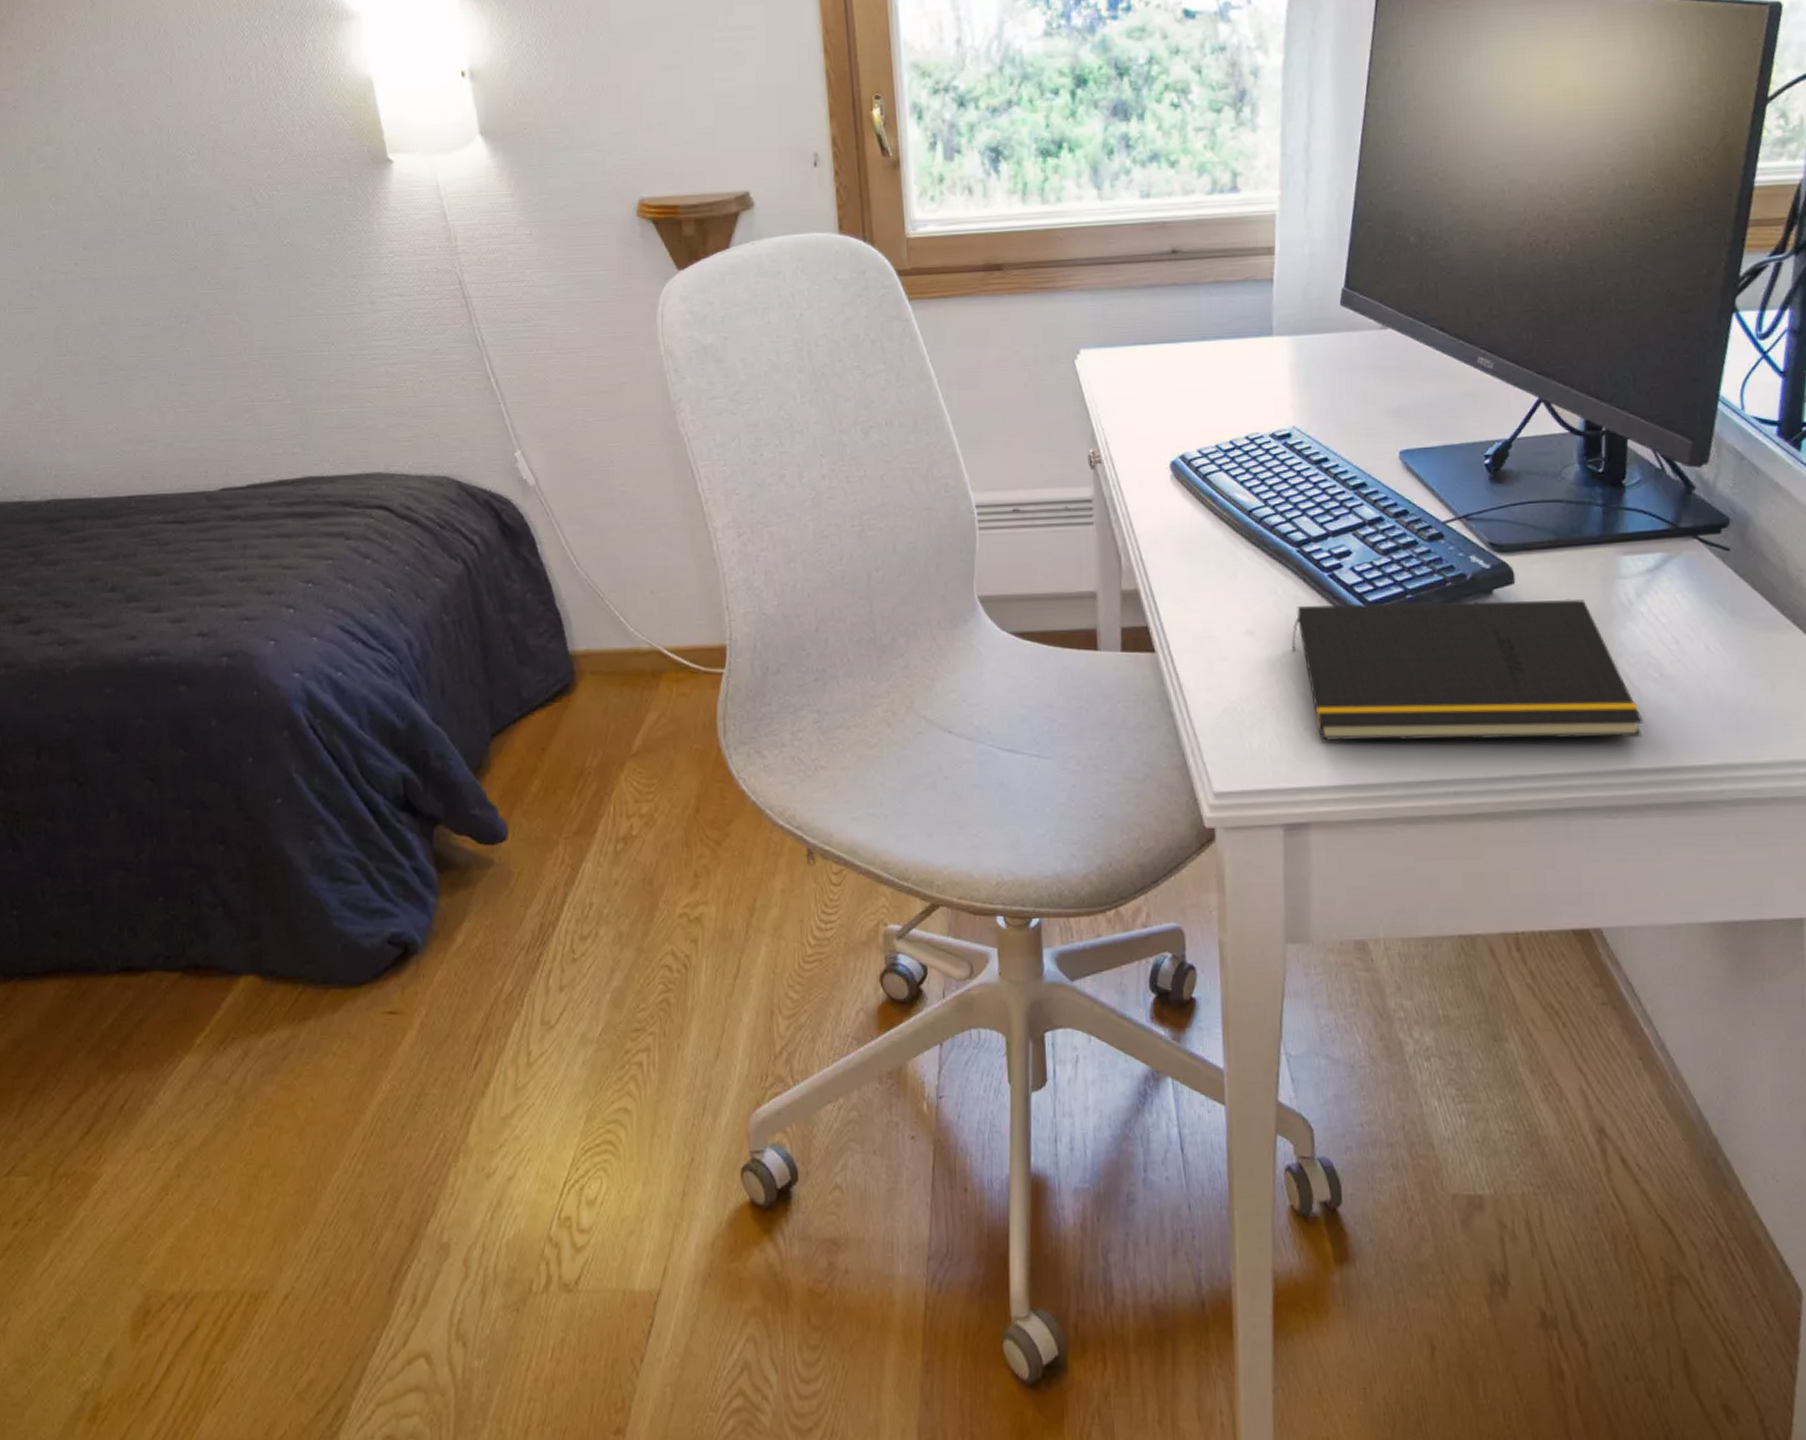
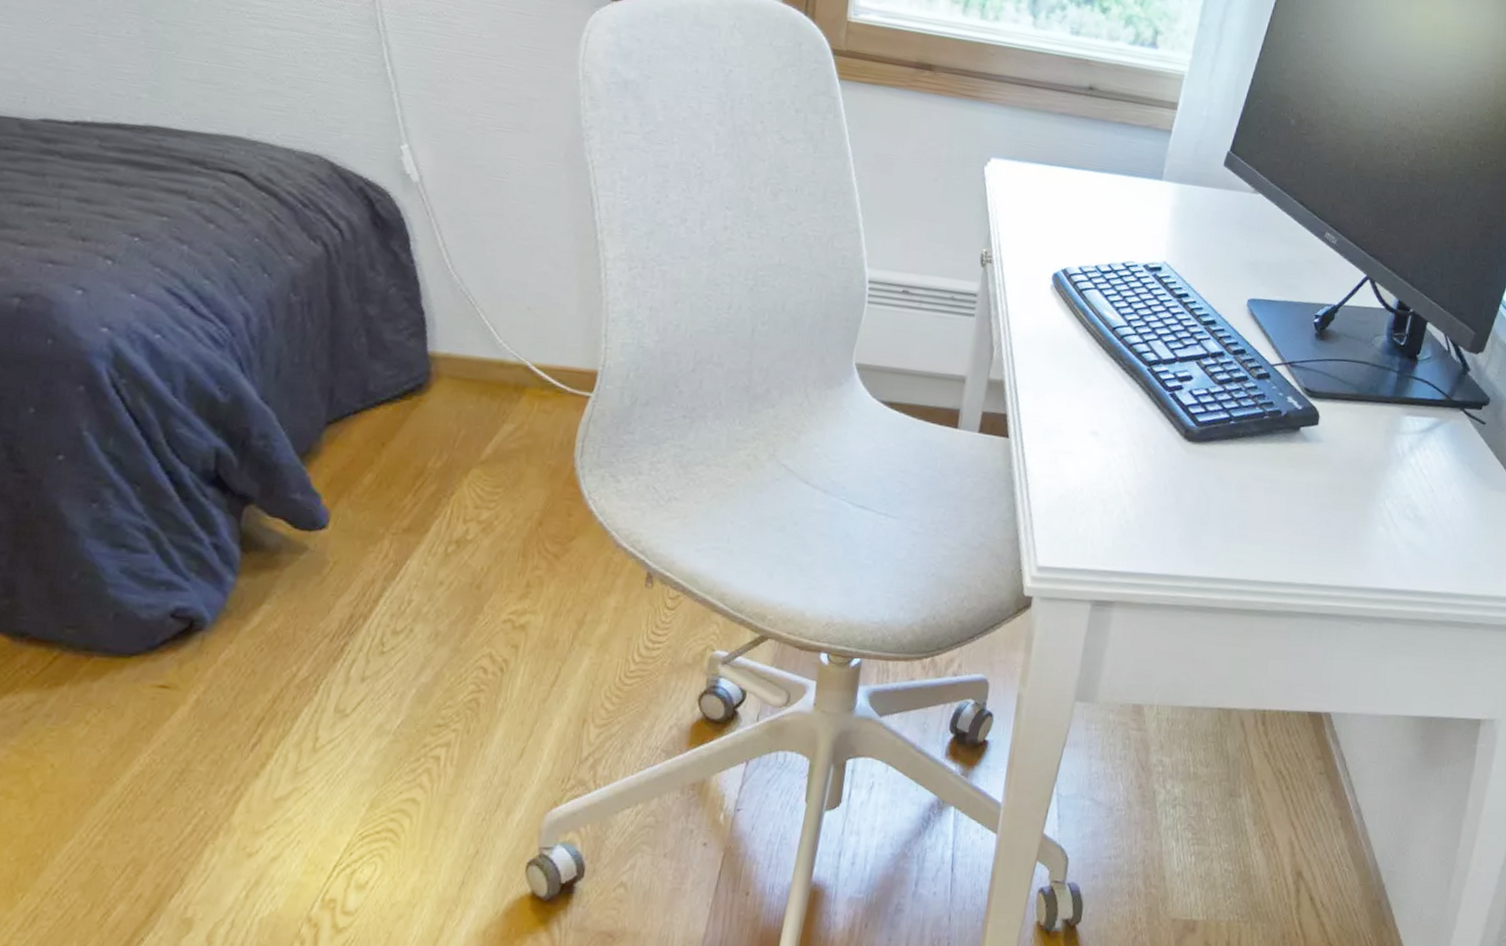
notepad: present [1292,598,1644,742] -> none [1128,416,1395,564]

